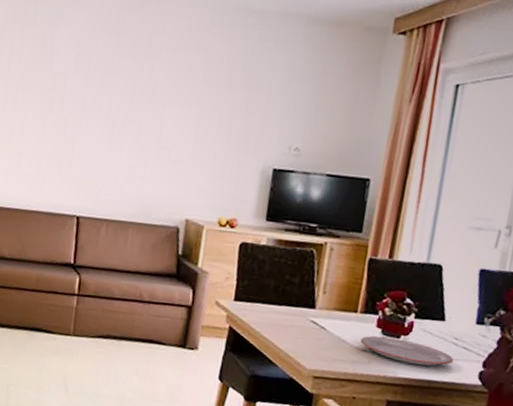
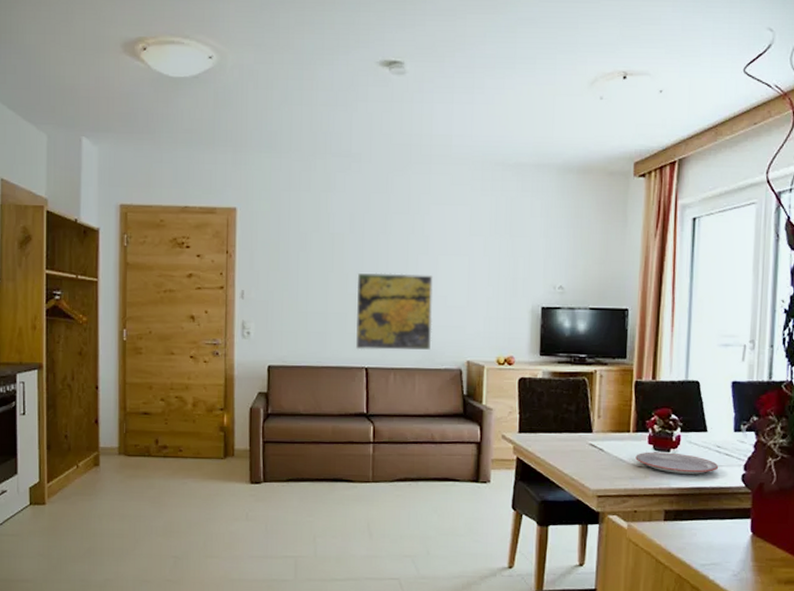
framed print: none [68,116,158,204] -> present [355,273,433,351]

